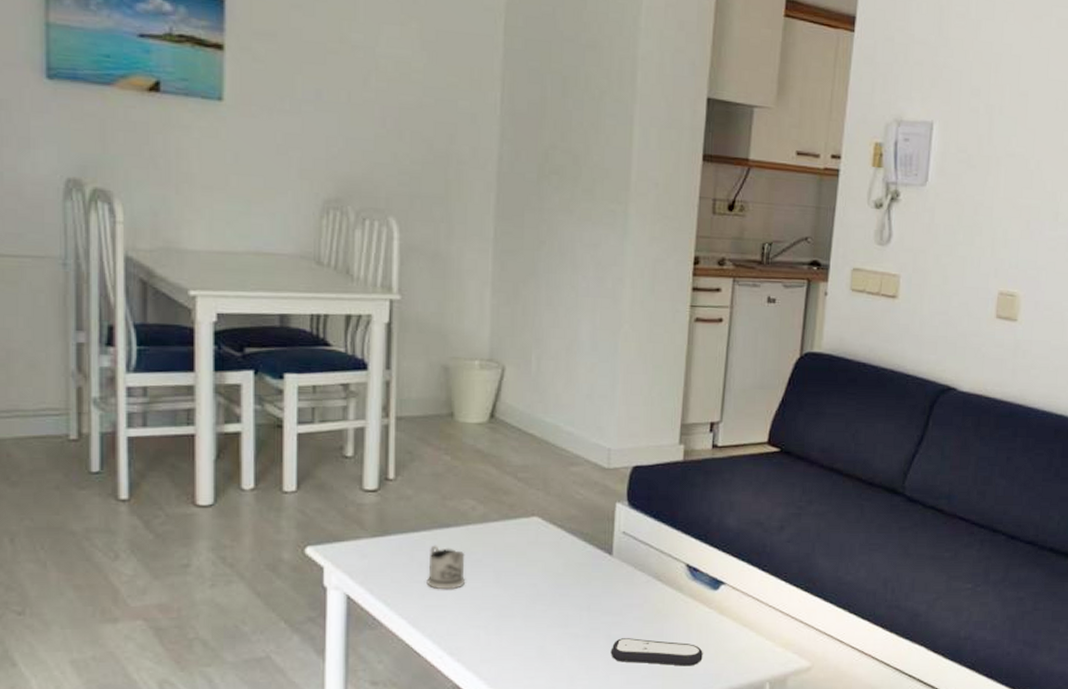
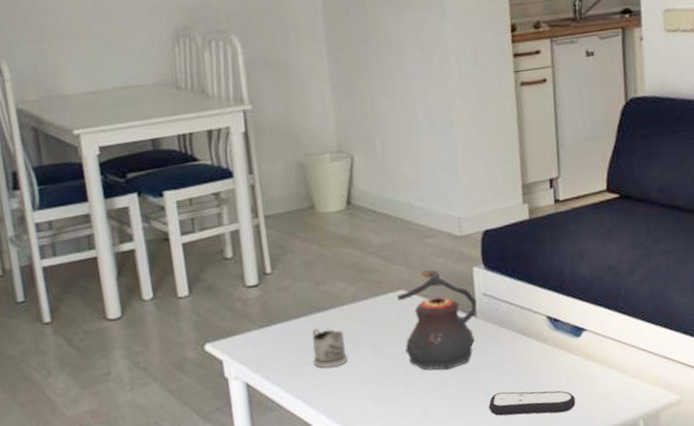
teapot: none [530,499,614,607] -> present [397,269,477,371]

